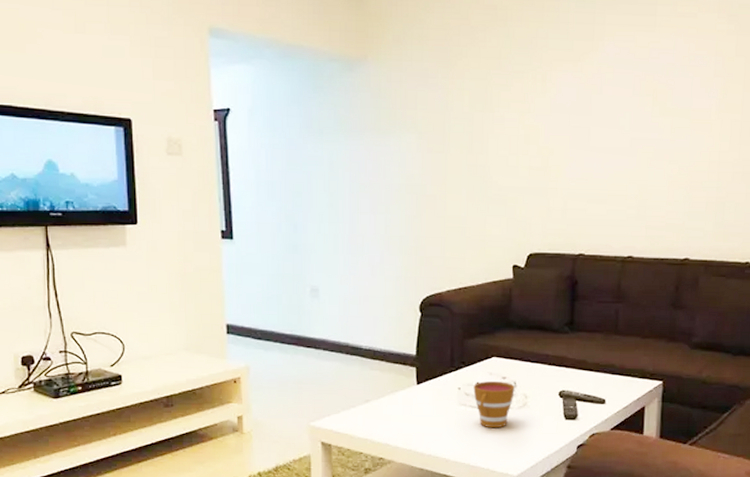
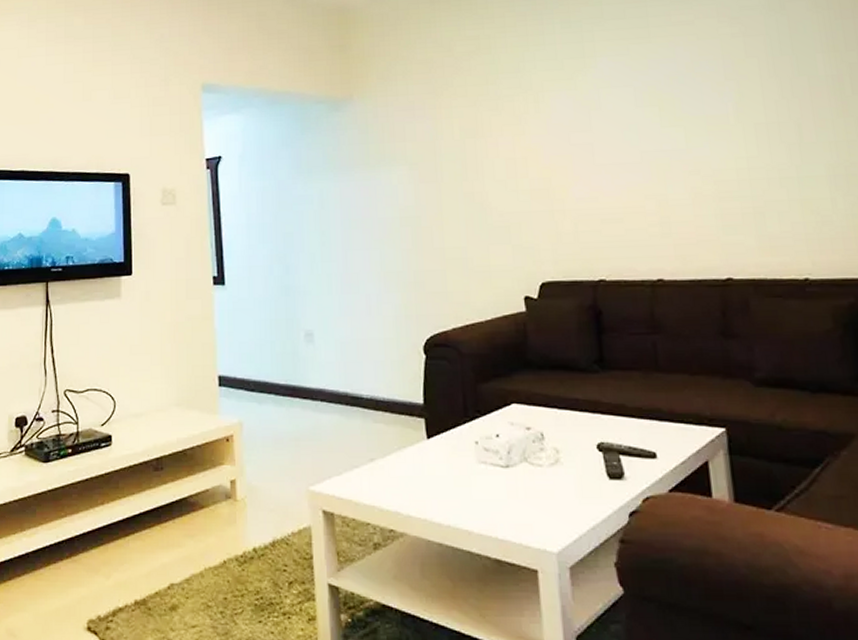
cup: present [473,381,515,428] -> none [493,433,543,492]

